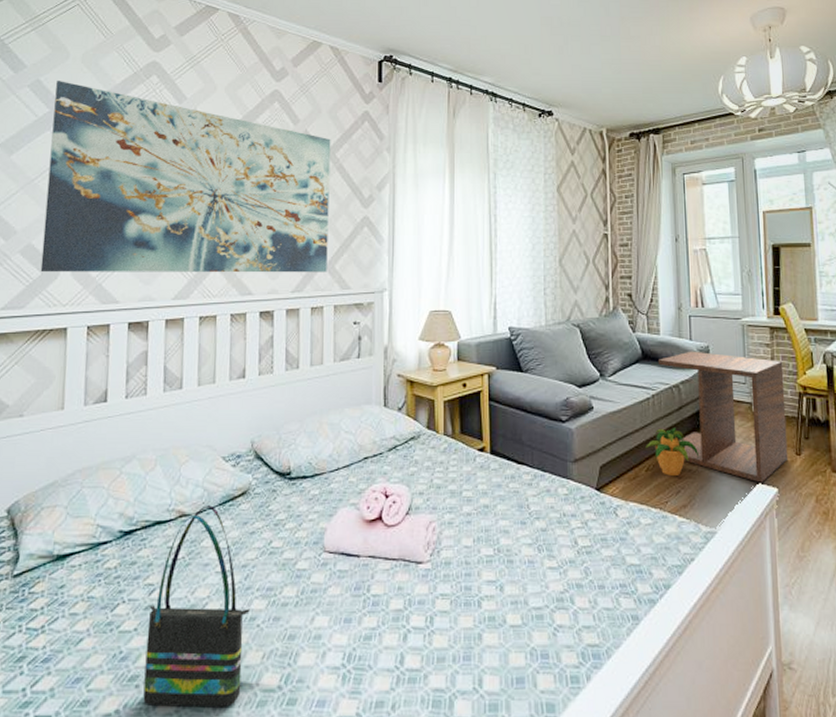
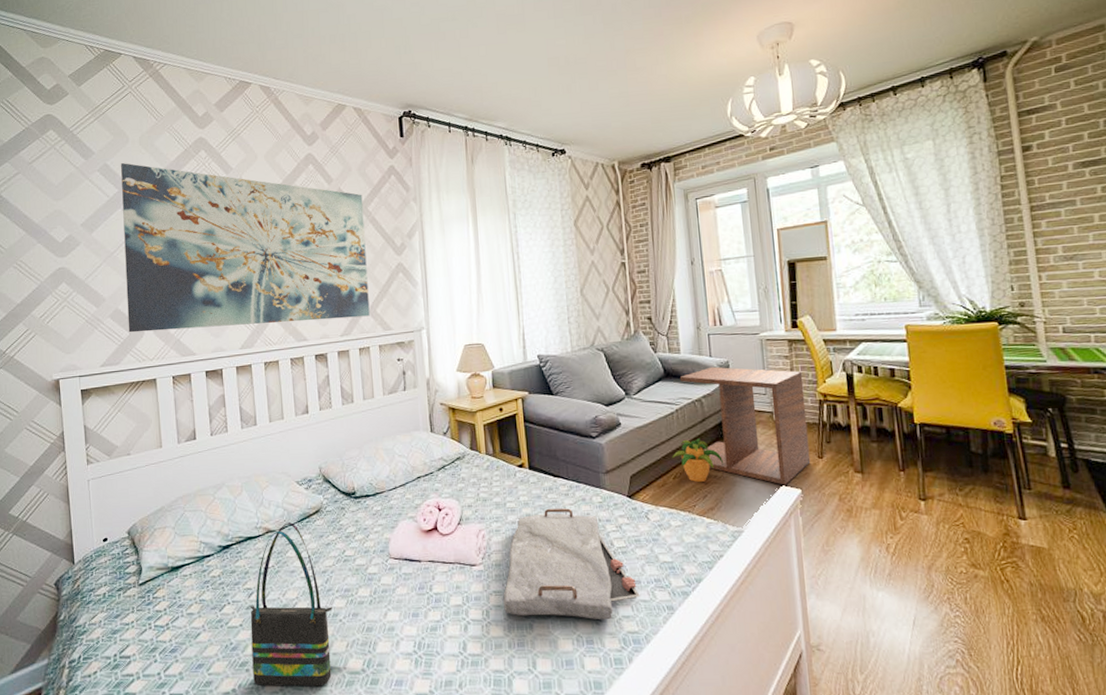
serving tray: none [451,499,603,631] -> present [503,508,640,620]

